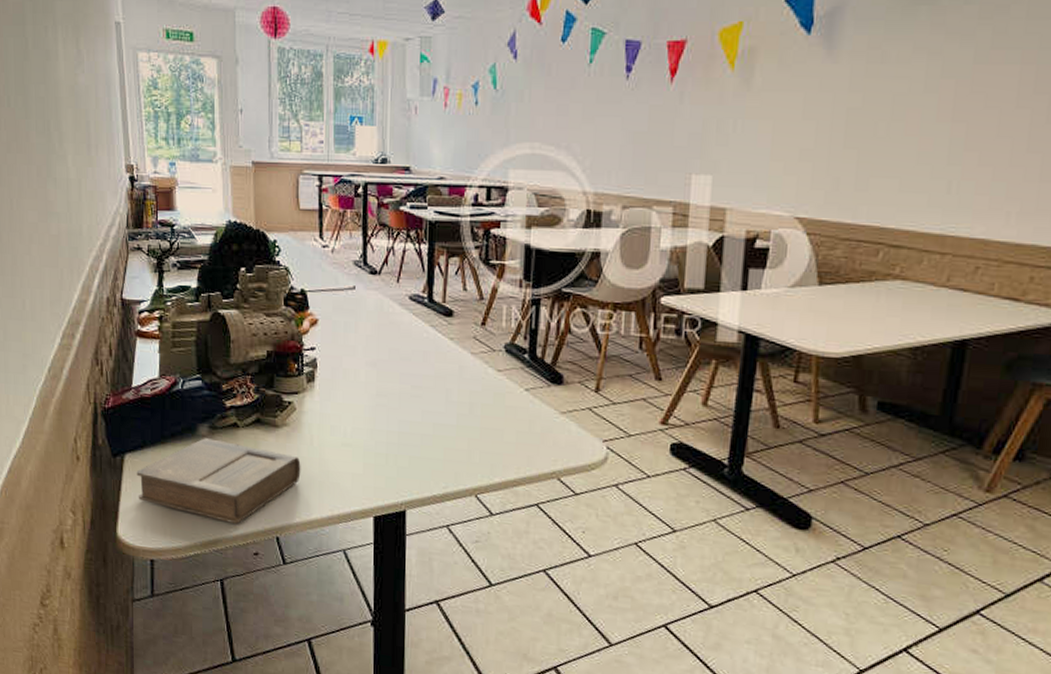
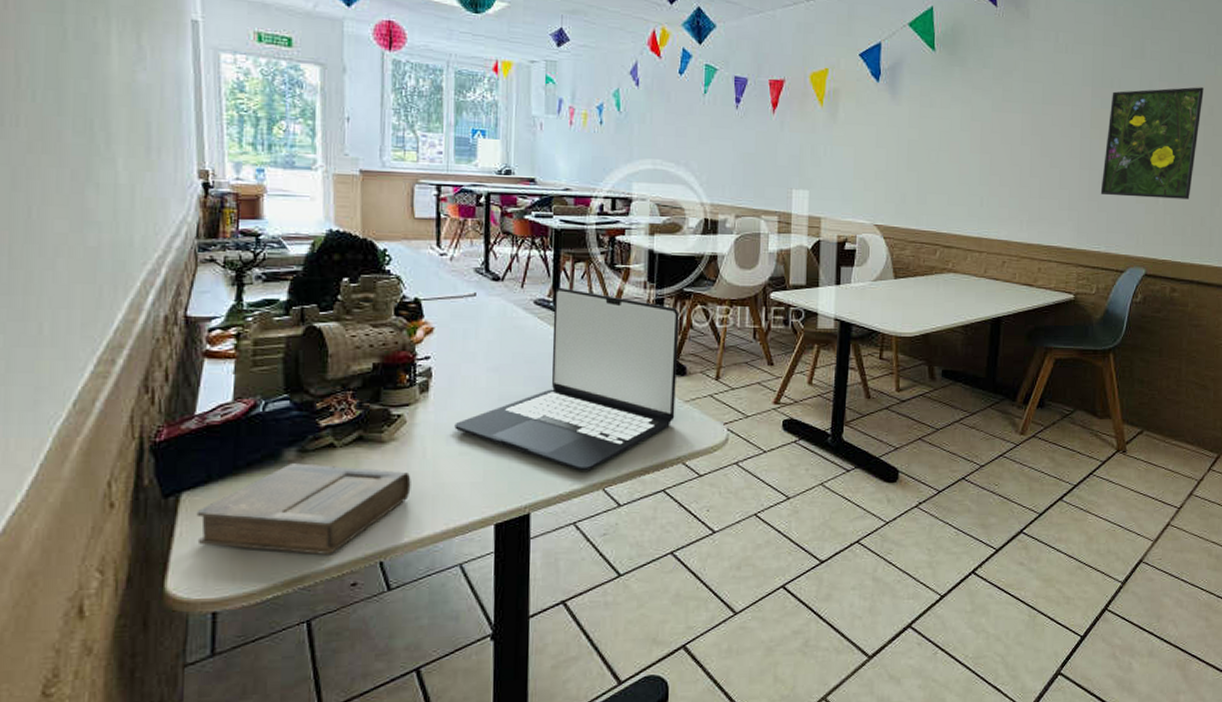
laptop: none [337,283,557,476] -> present [454,287,680,471]

